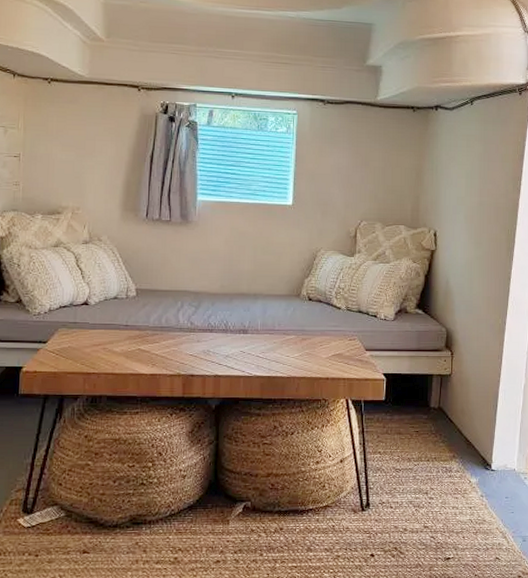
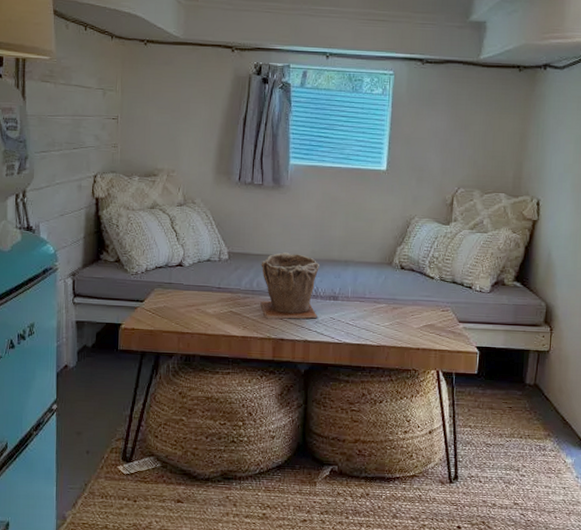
plant pot: none [169,287,229,356] -> present [260,252,319,319]

